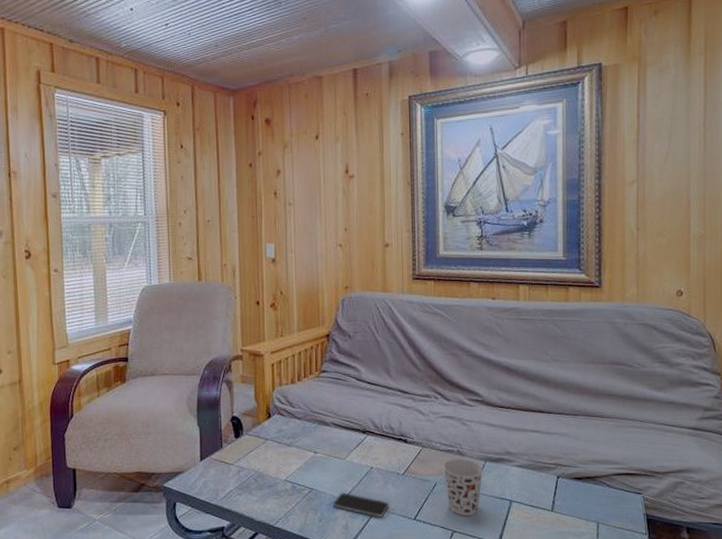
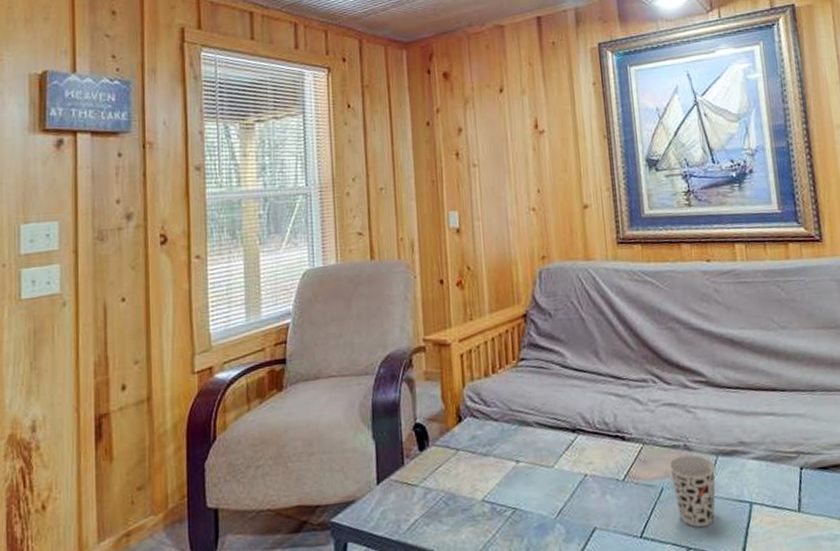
smartphone: present [334,493,389,517] -> none [543,510,610,539]

